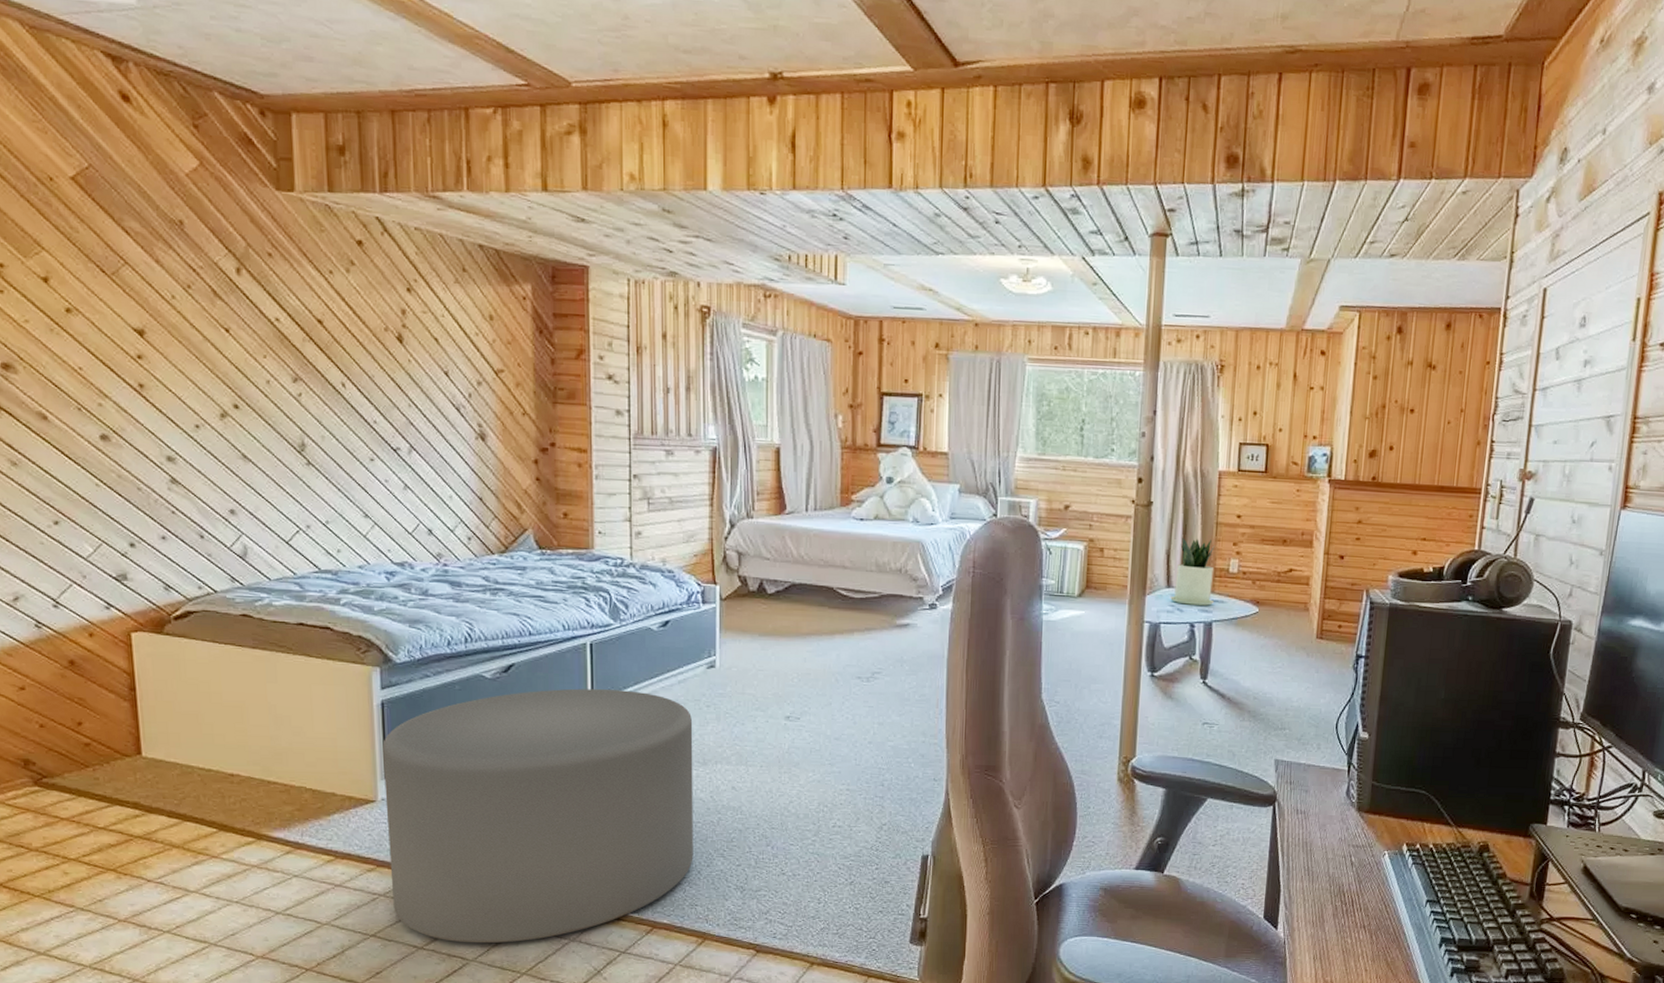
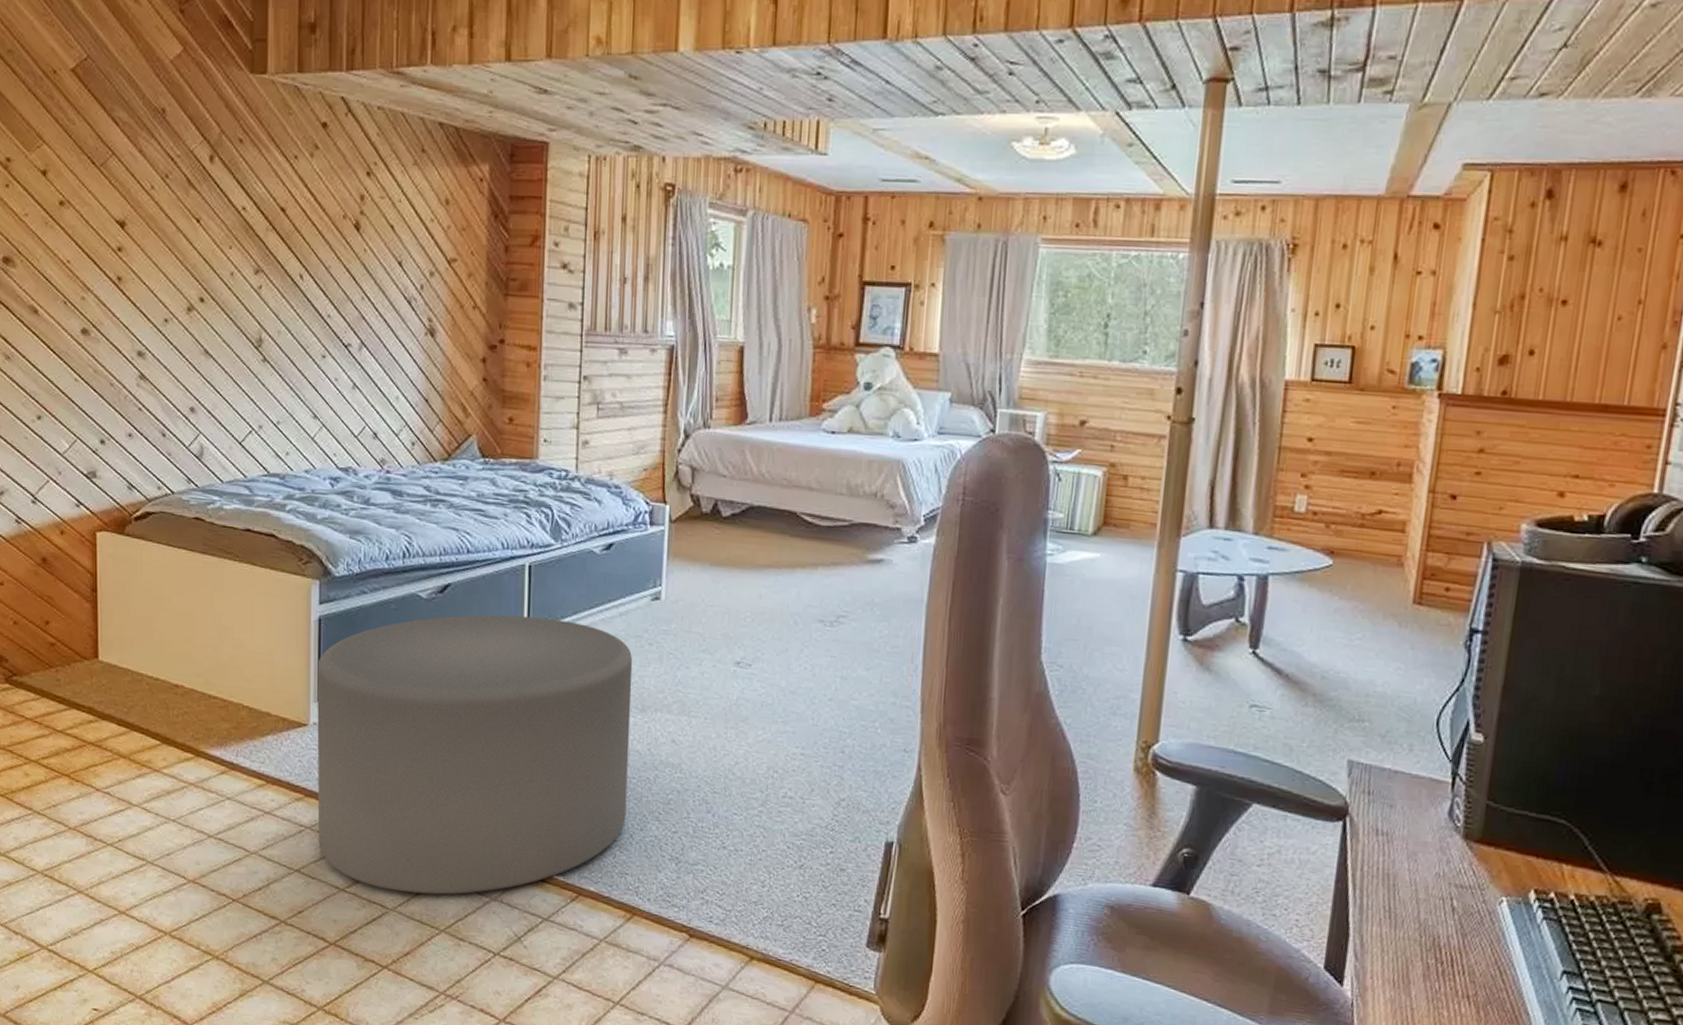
planter: present [1170,537,1215,606] -> none [1213,464,1276,554]

